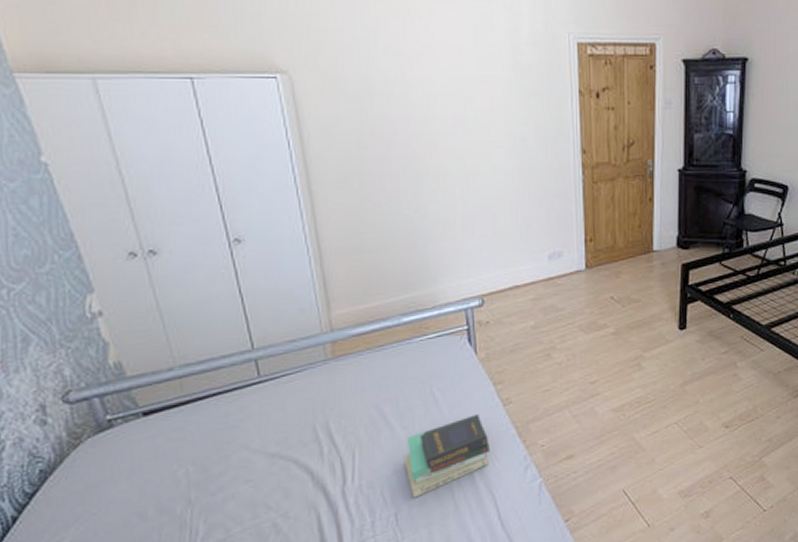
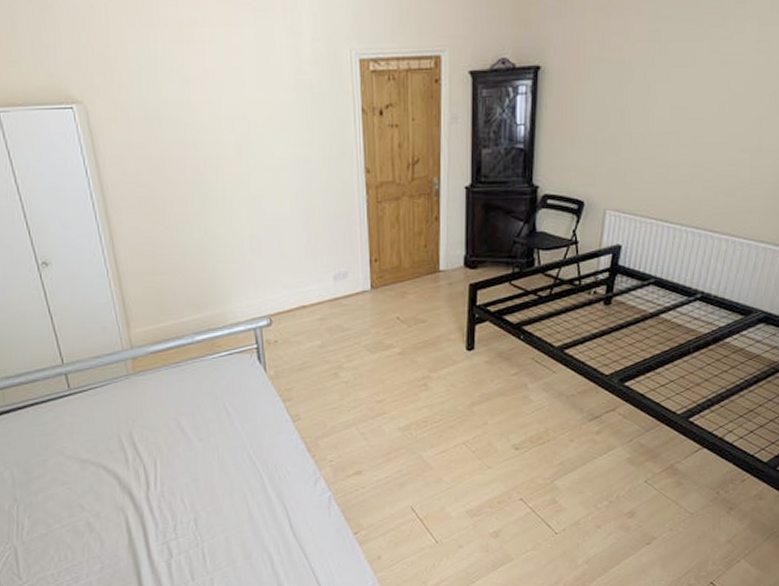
books: present [403,414,490,498] -> none [200,429,281,505]

